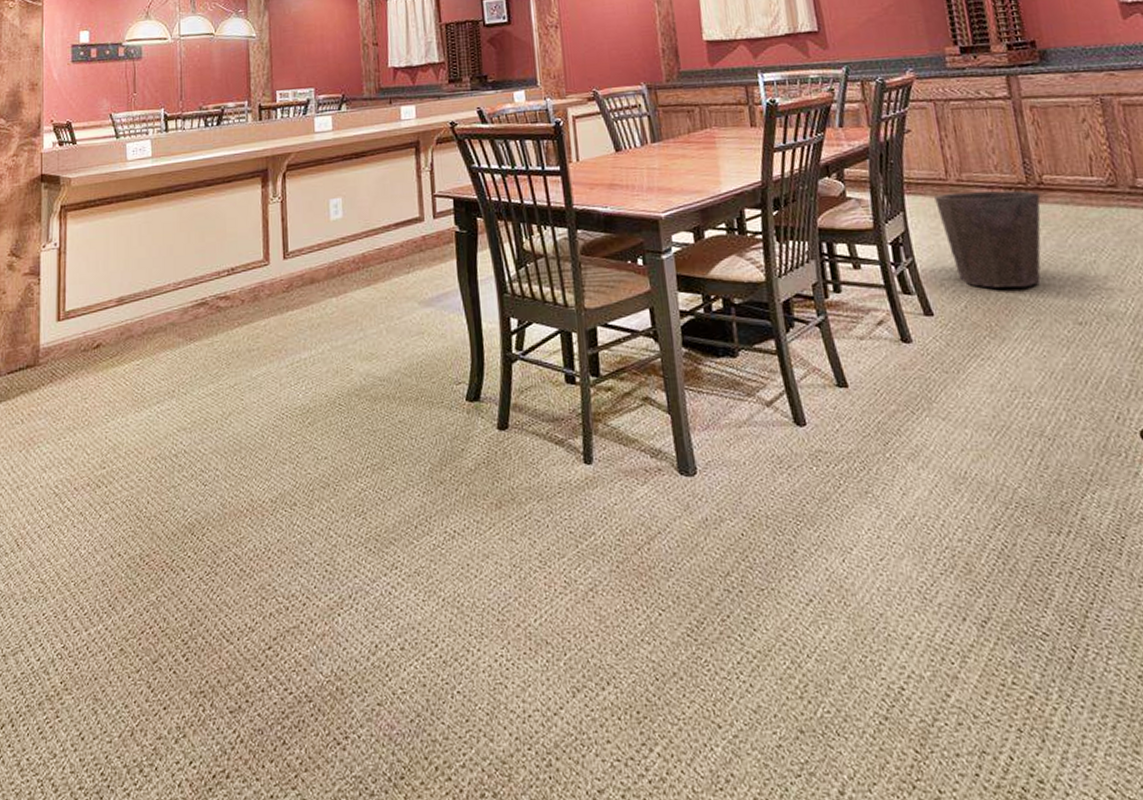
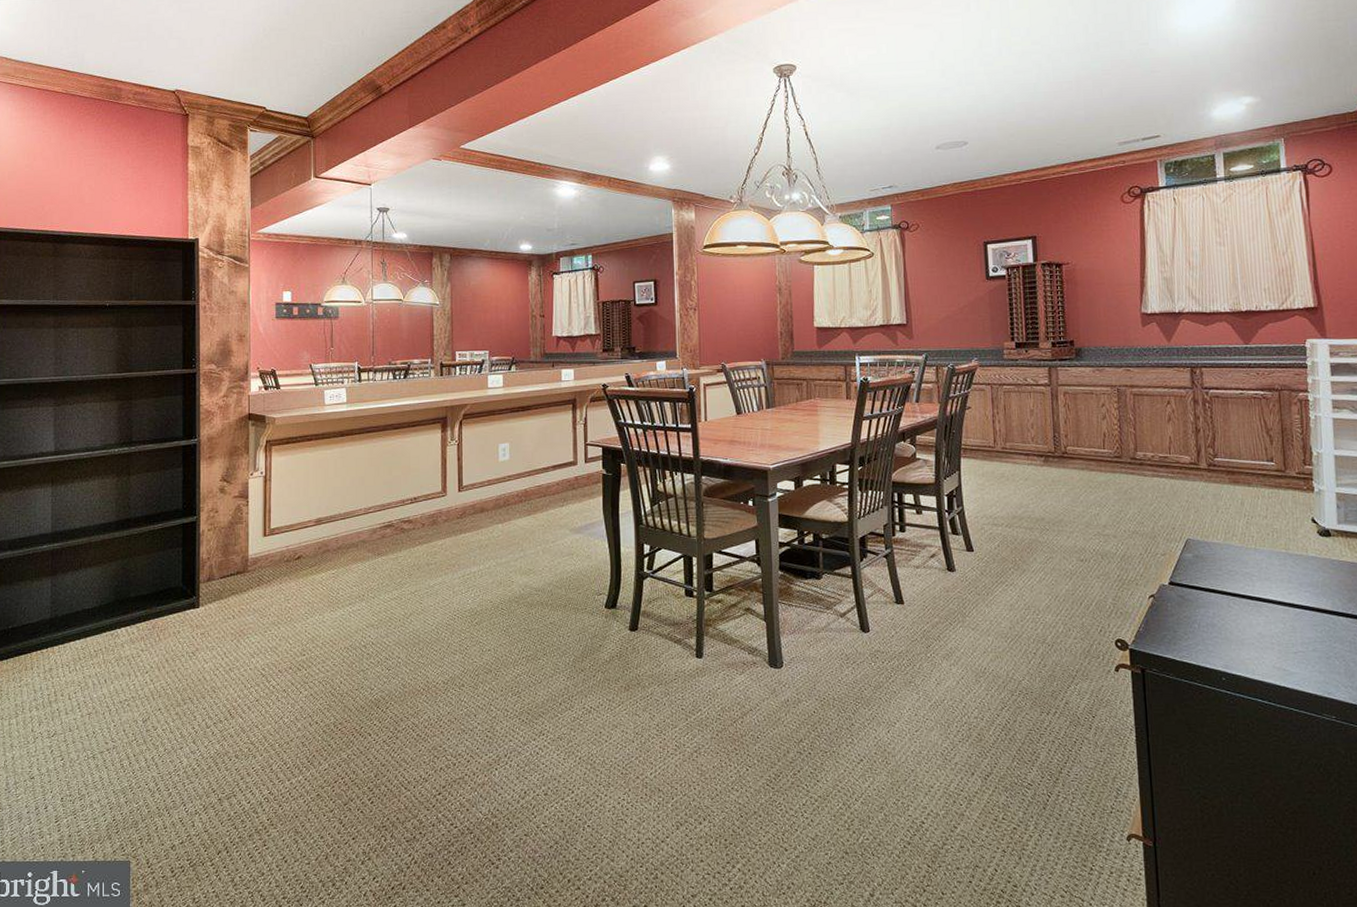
waste bin: present [934,190,1041,288] -> none [984,457,1064,533]

